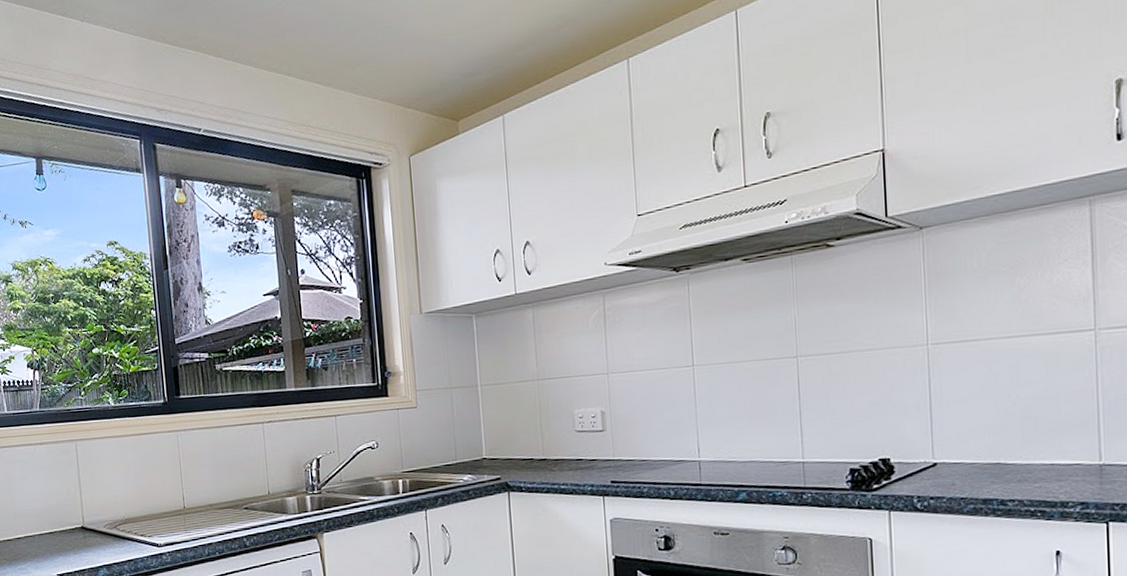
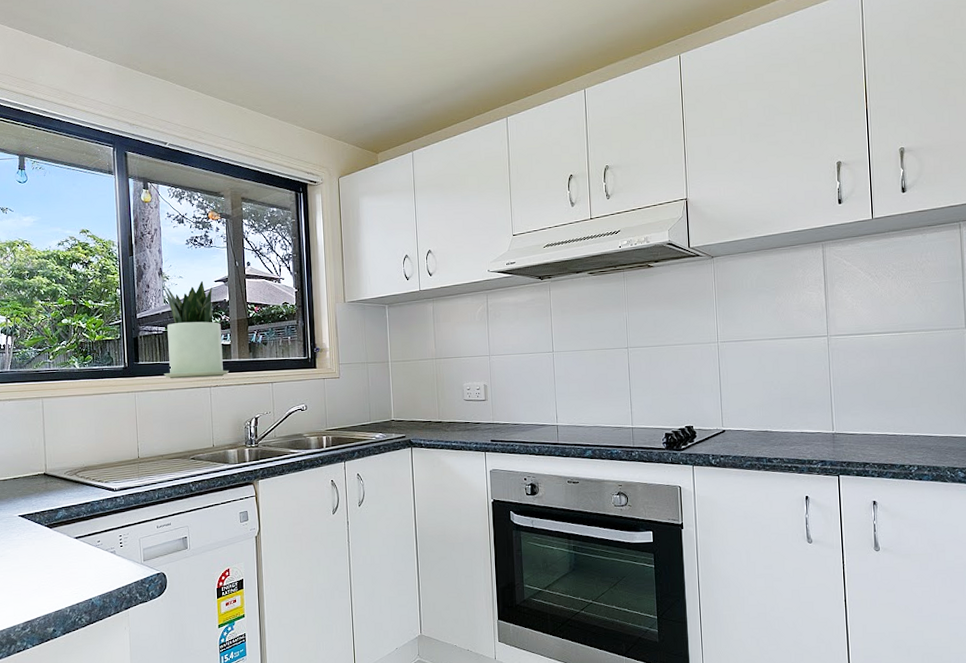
planter: none [204,295,285,415] -> present [163,280,230,379]

